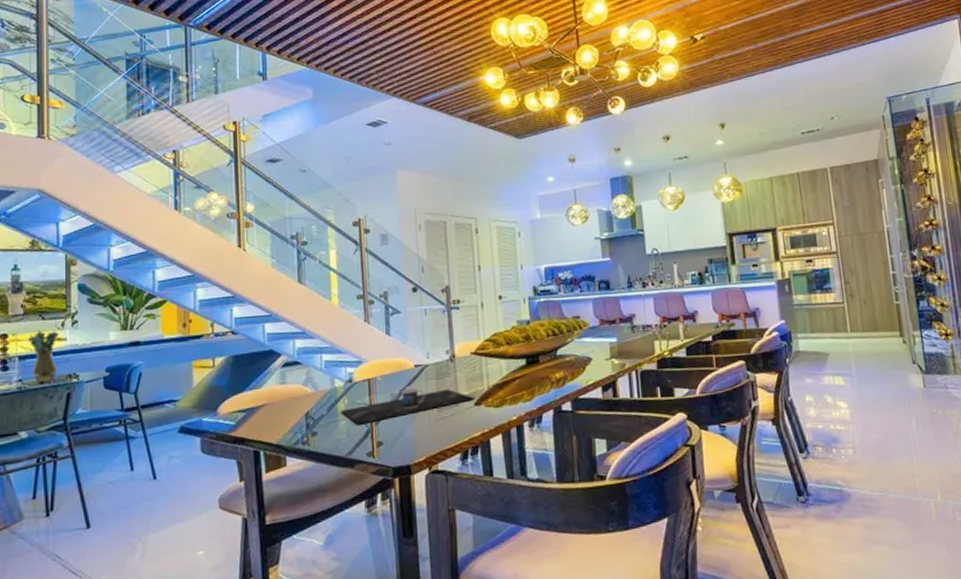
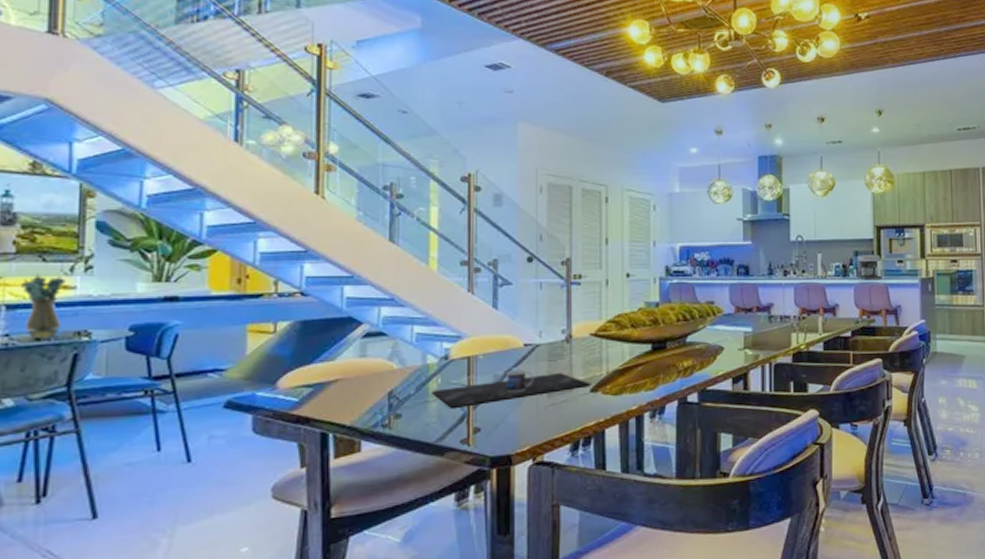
coffee maker: none [712,261,739,286] -> present [857,255,883,281]

